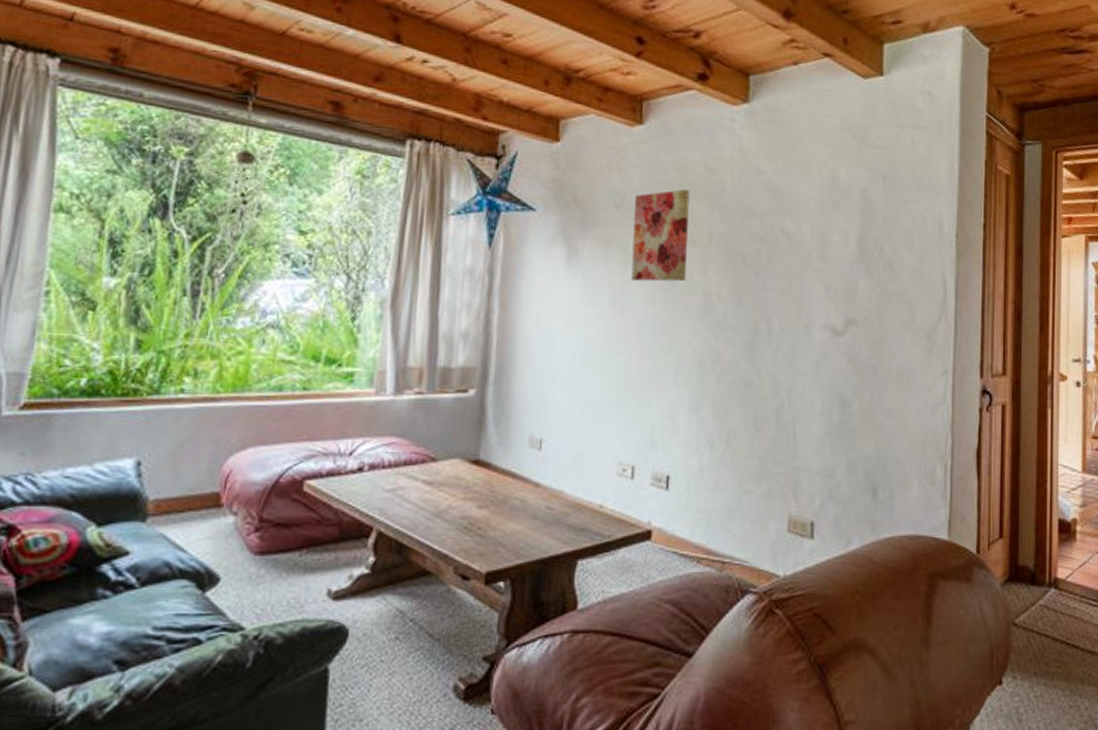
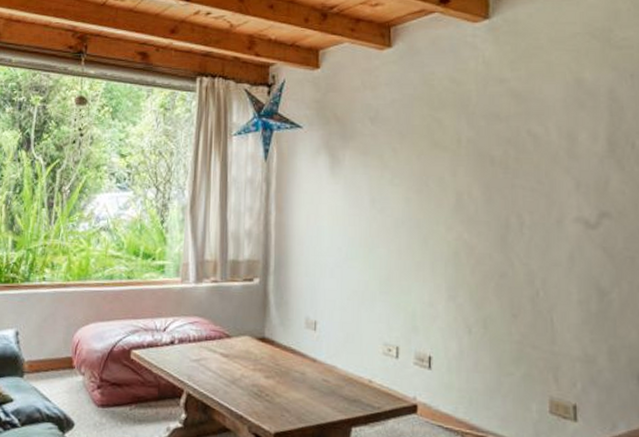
wall art: present [631,189,690,282] -> none [387,101,438,184]

